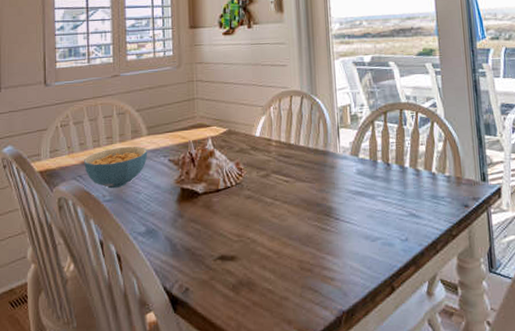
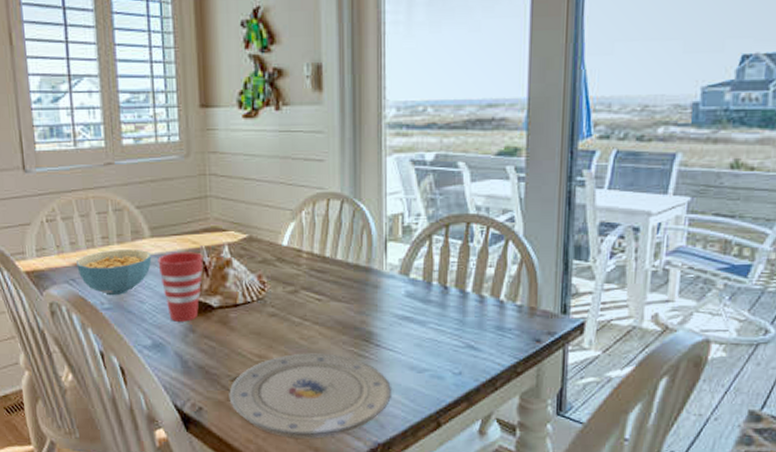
cup: none [153,145,191,209] -> present [158,251,203,322]
plate: none [212,229,351,312] -> present [229,353,391,439]

